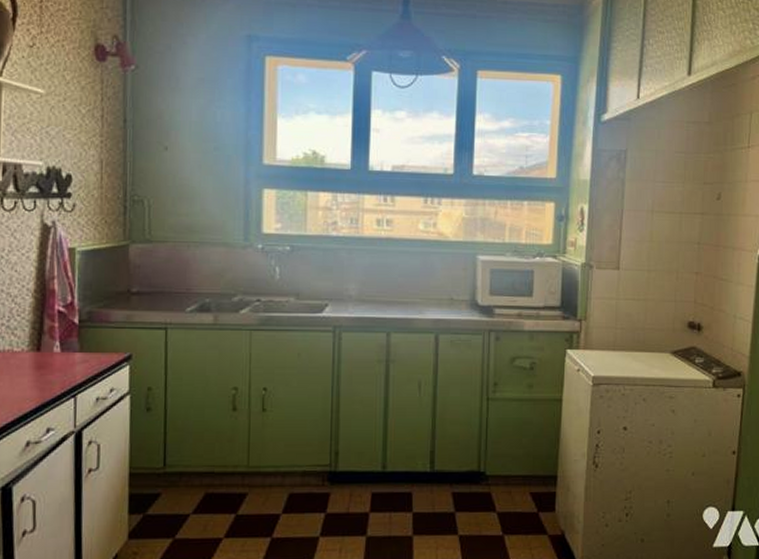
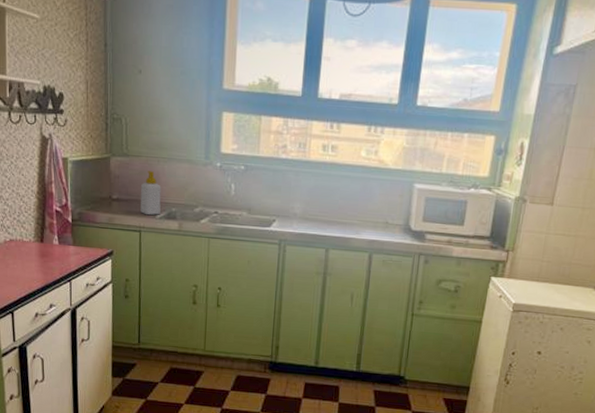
soap bottle: none [166,258,192,309] -> present [140,171,161,216]

